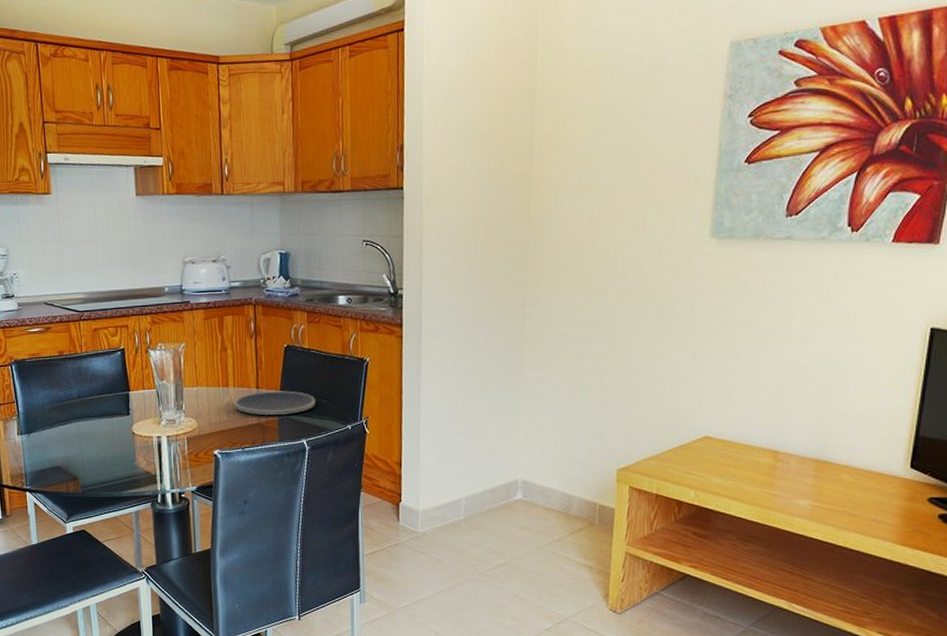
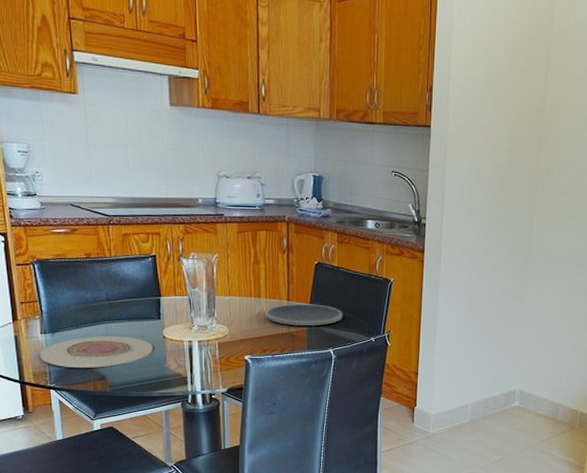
plate: none [17,434,123,470] -> present [40,336,153,369]

